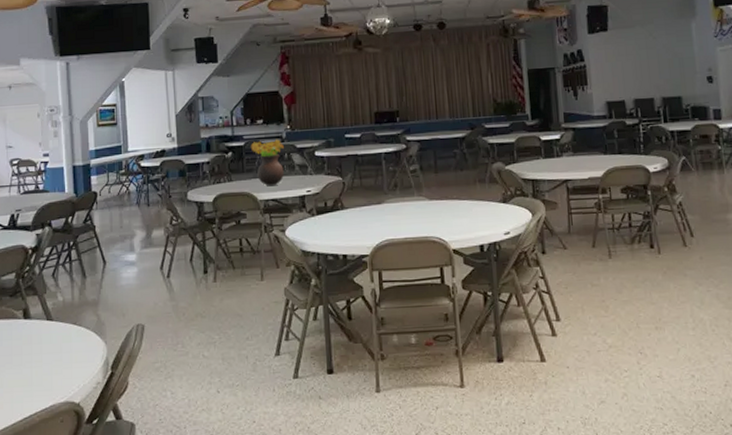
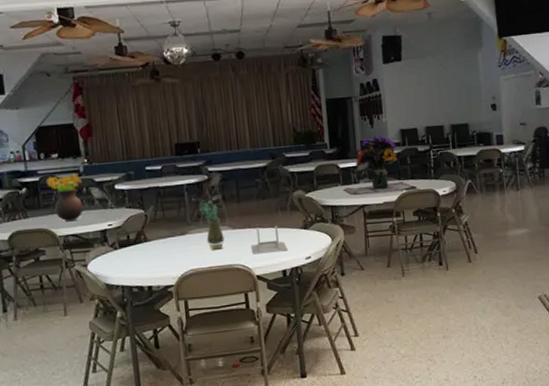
vase: none [396,168,421,221] -> present [199,199,225,250]
napkin holder: none [447,197,486,227] -> present [250,225,288,255]
flower arrangement: none [544,107,628,169] -> present [342,135,420,195]

